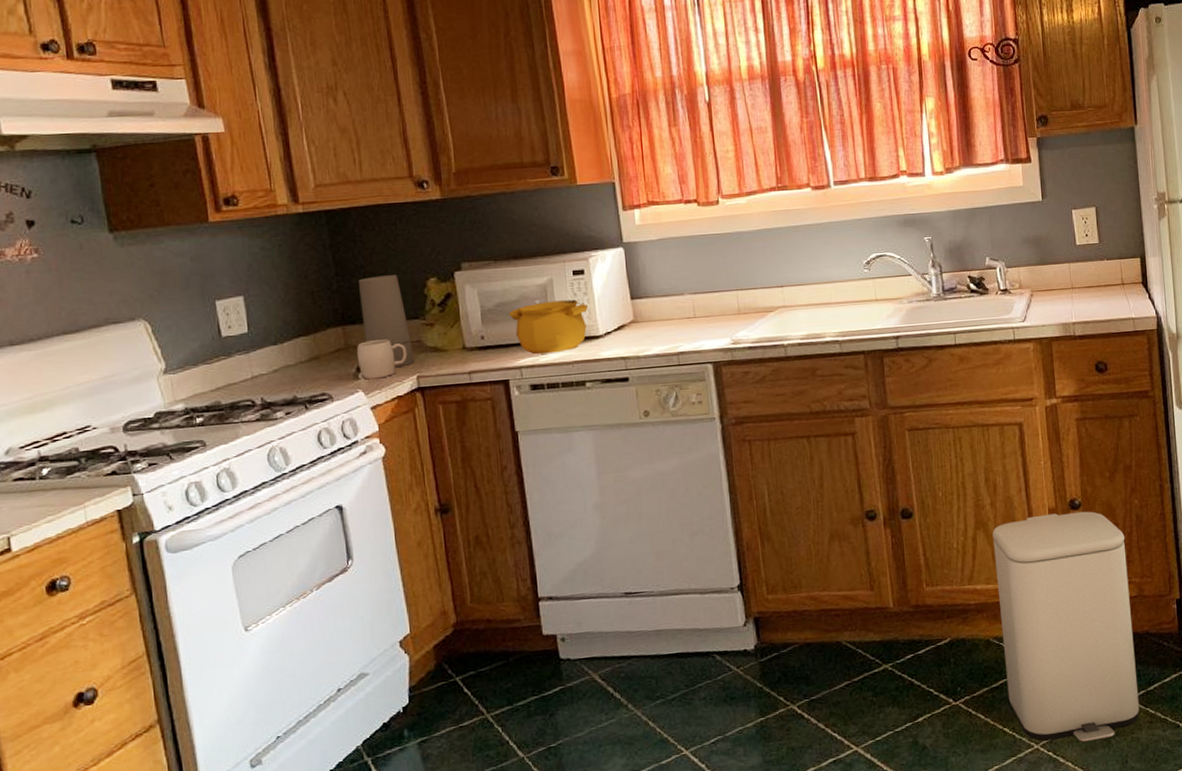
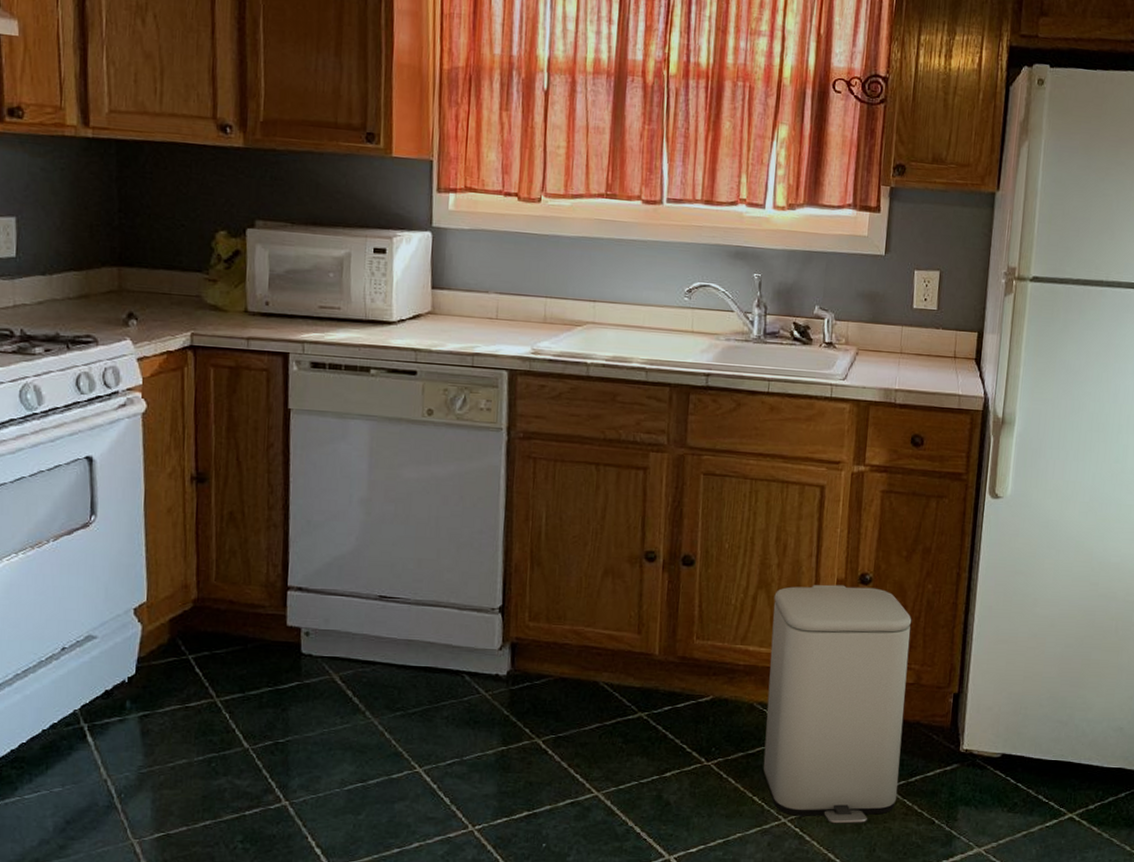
mug: present [356,339,408,380] -> none [129,287,184,329]
canister: present [359,275,415,368] -> none [140,219,192,321]
cooking pot: present [508,299,589,355] -> none [298,276,386,333]

